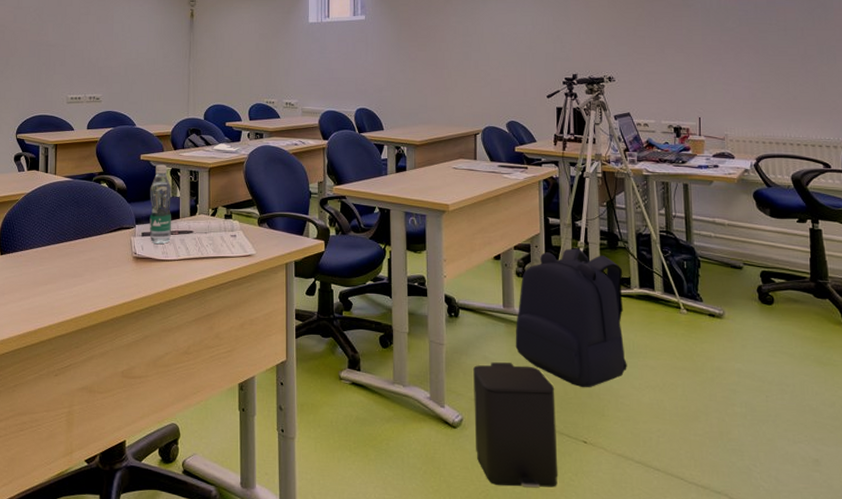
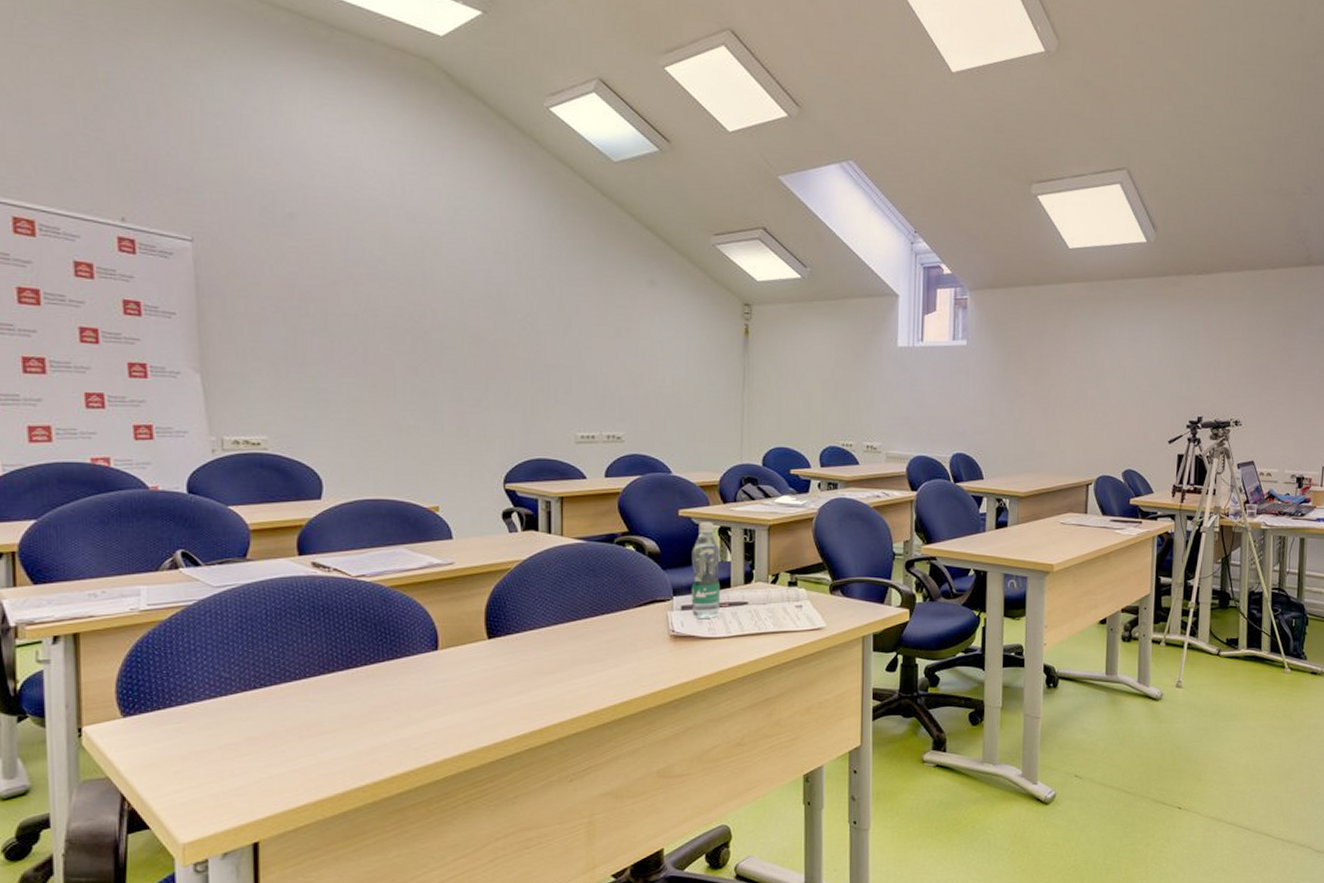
pedal bin: present [473,362,558,489] -> none [1068,733,1154,859]
backpack: present [515,248,627,388] -> none [1116,609,1232,754]

